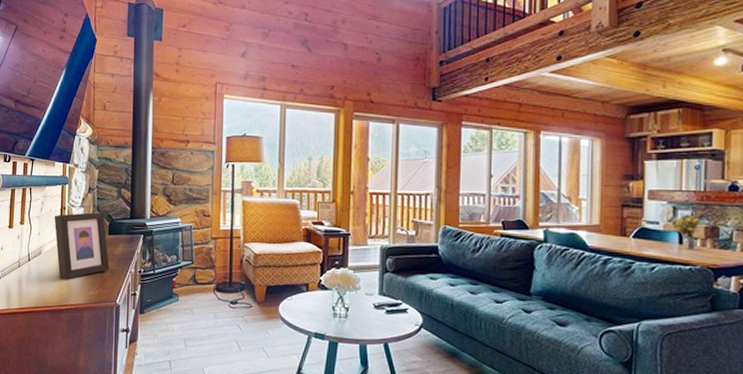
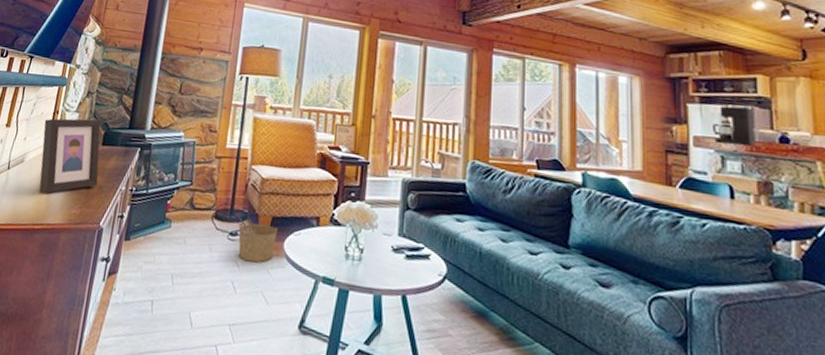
basket: none [238,292,273,325] -> present [238,222,279,263]
coffee maker: none [667,160,707,197] -> present [713,106,755,147]
bouquet: present [670,209,710,252] -> none [719,161,761,209]

